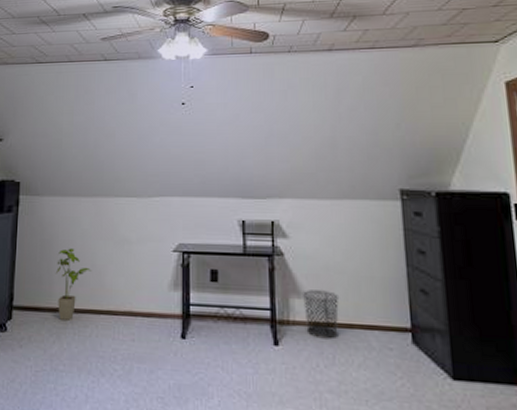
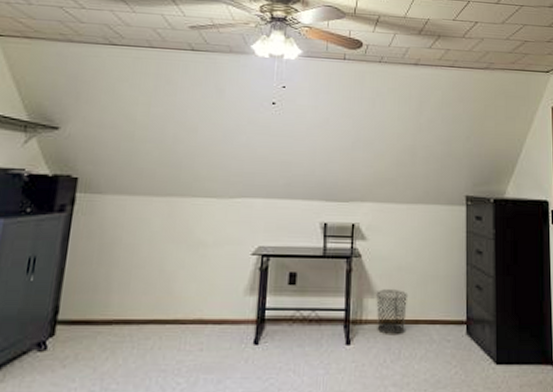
house plant: present [55,248,92,320] -> none [114,253,159,333]

